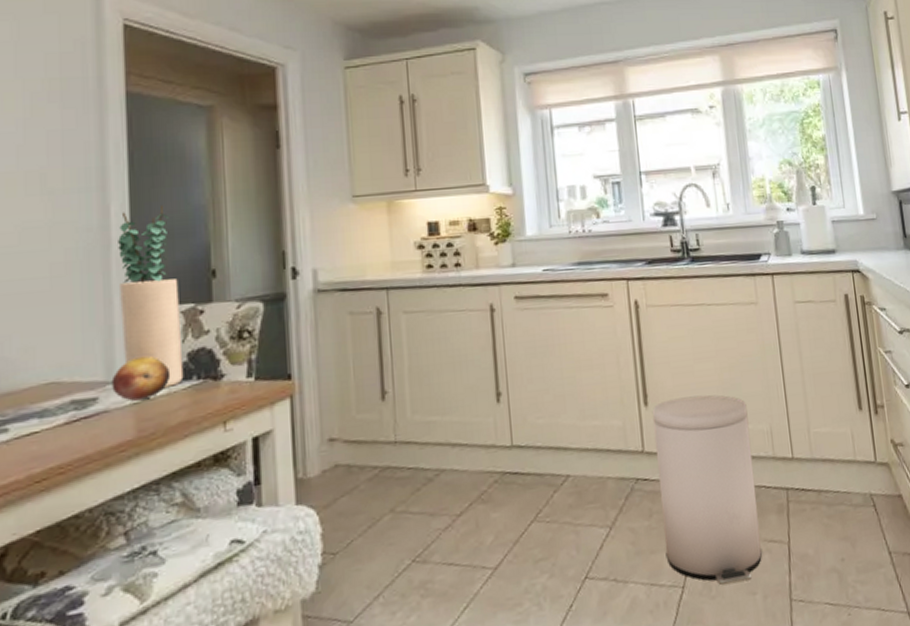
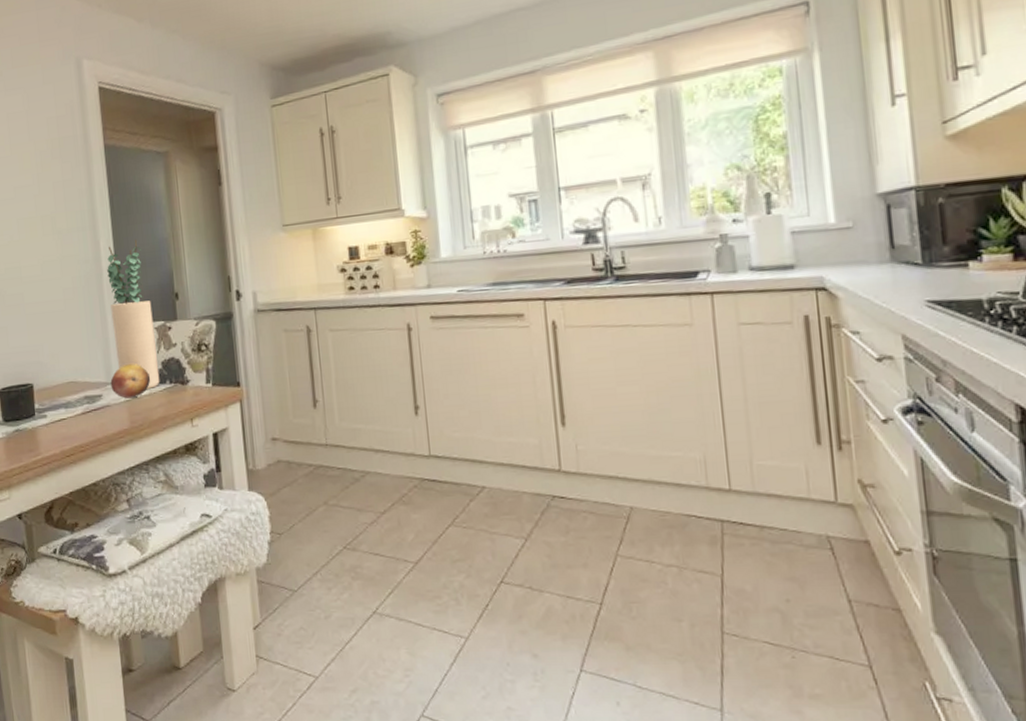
pedal bin: present [652,394,763,586] -> none [569,418,691,608]

